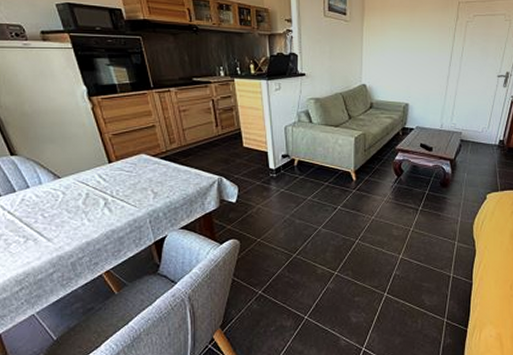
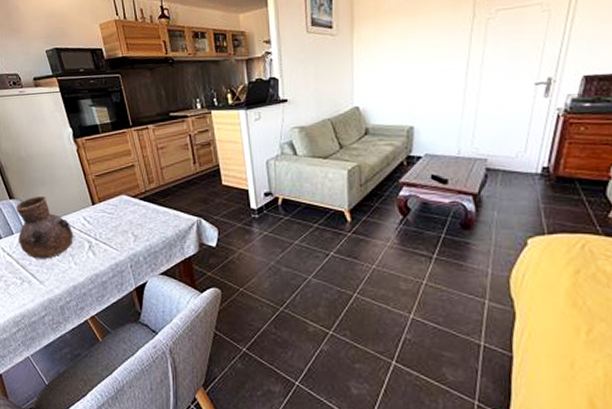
vase: none [19,154,87,217] -> present [16,197,73,259]

